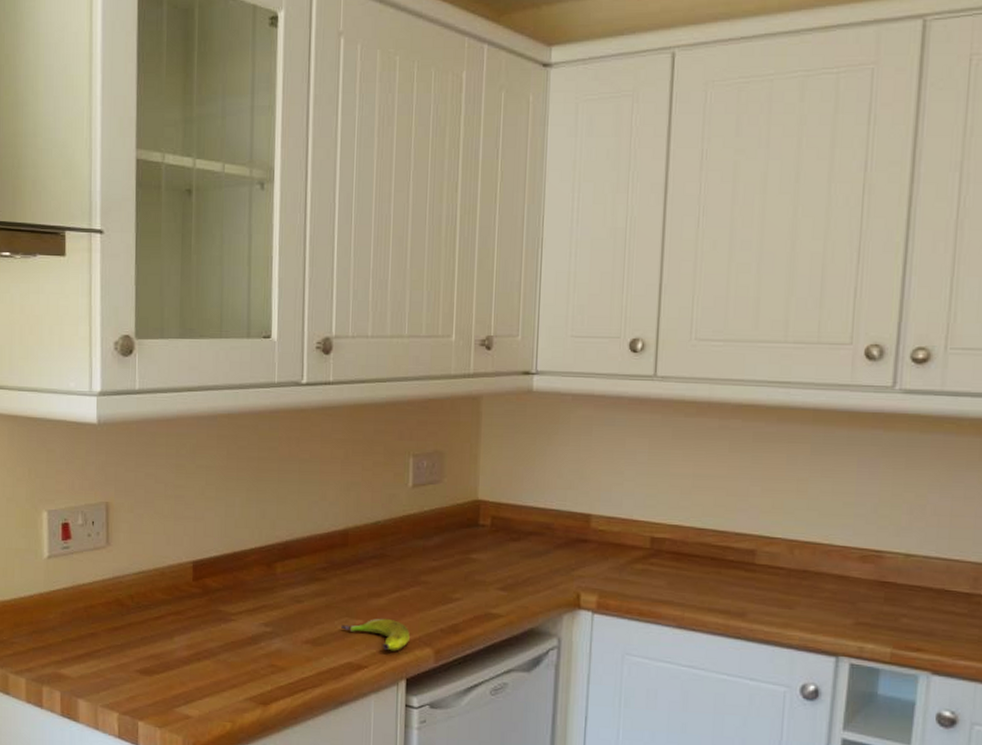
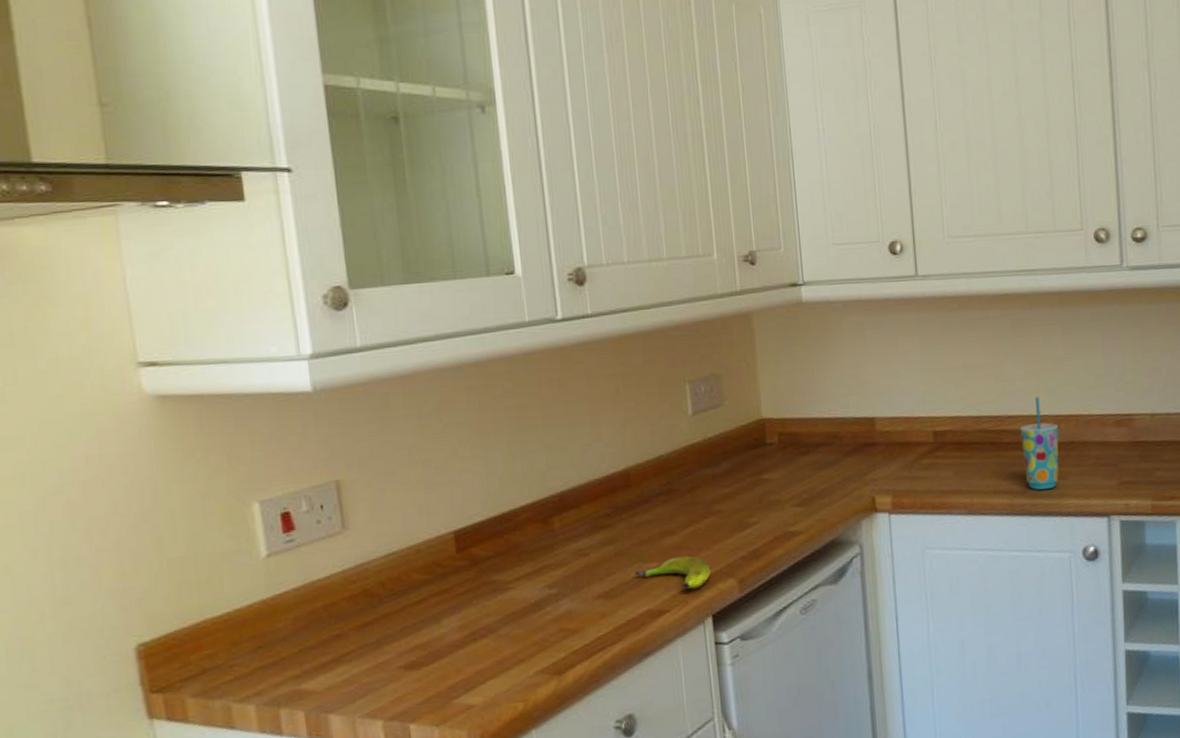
cup: none [746,516,792,617] -> present [1020,396,1059,491]

